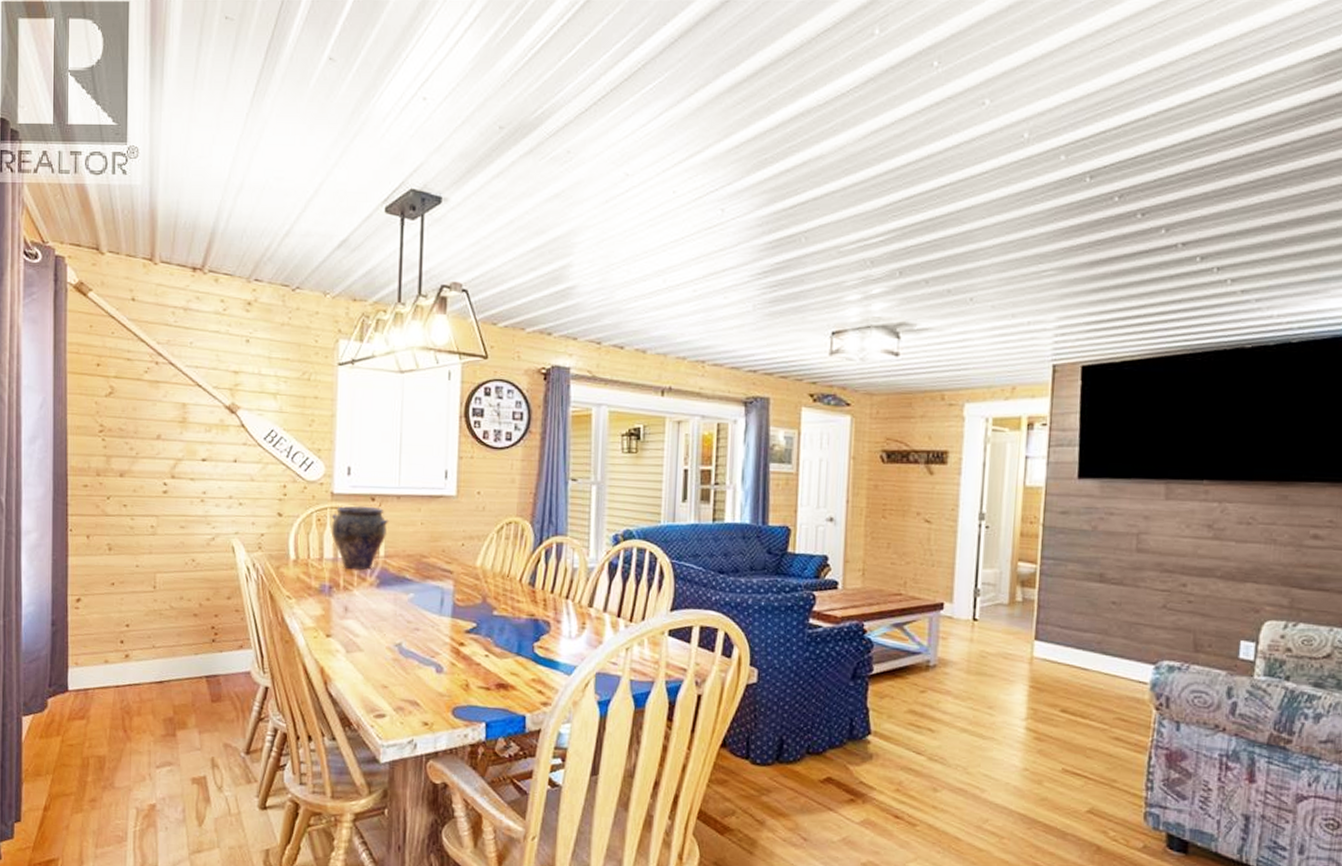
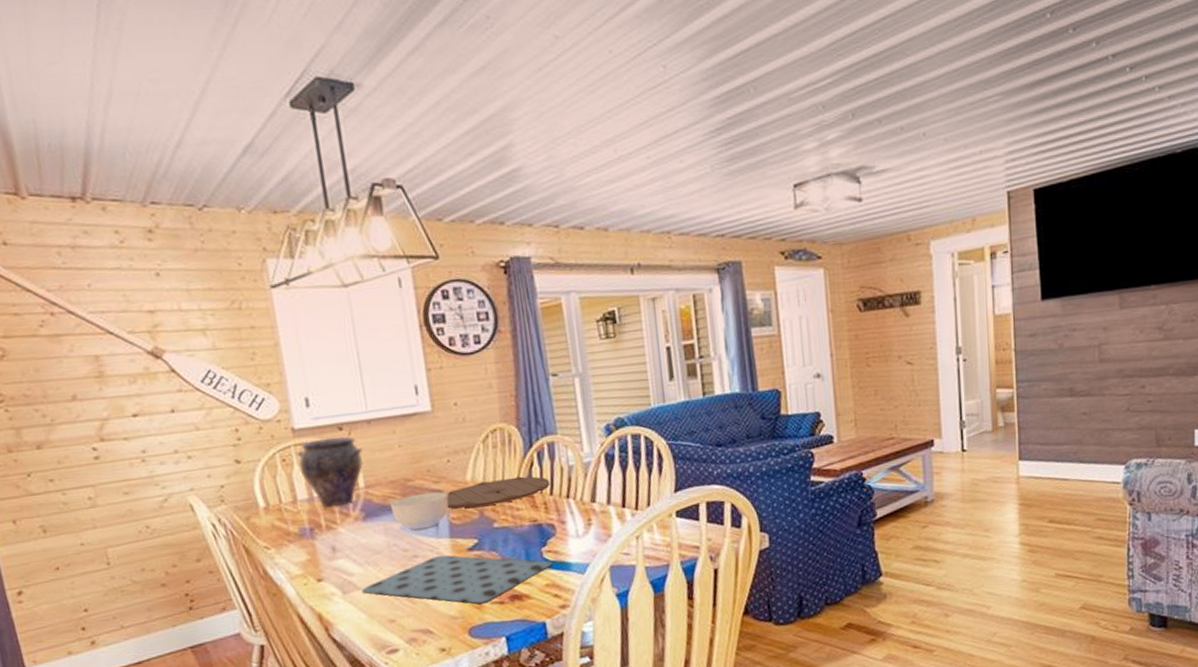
placemat: none [363,632,543,686] -> present [361,555,553,604]
bowl: none [403,570,457,605] -> present [390,491,449,531]
placemat: none [454,569,553,593] -> present [447,476,550,509]

